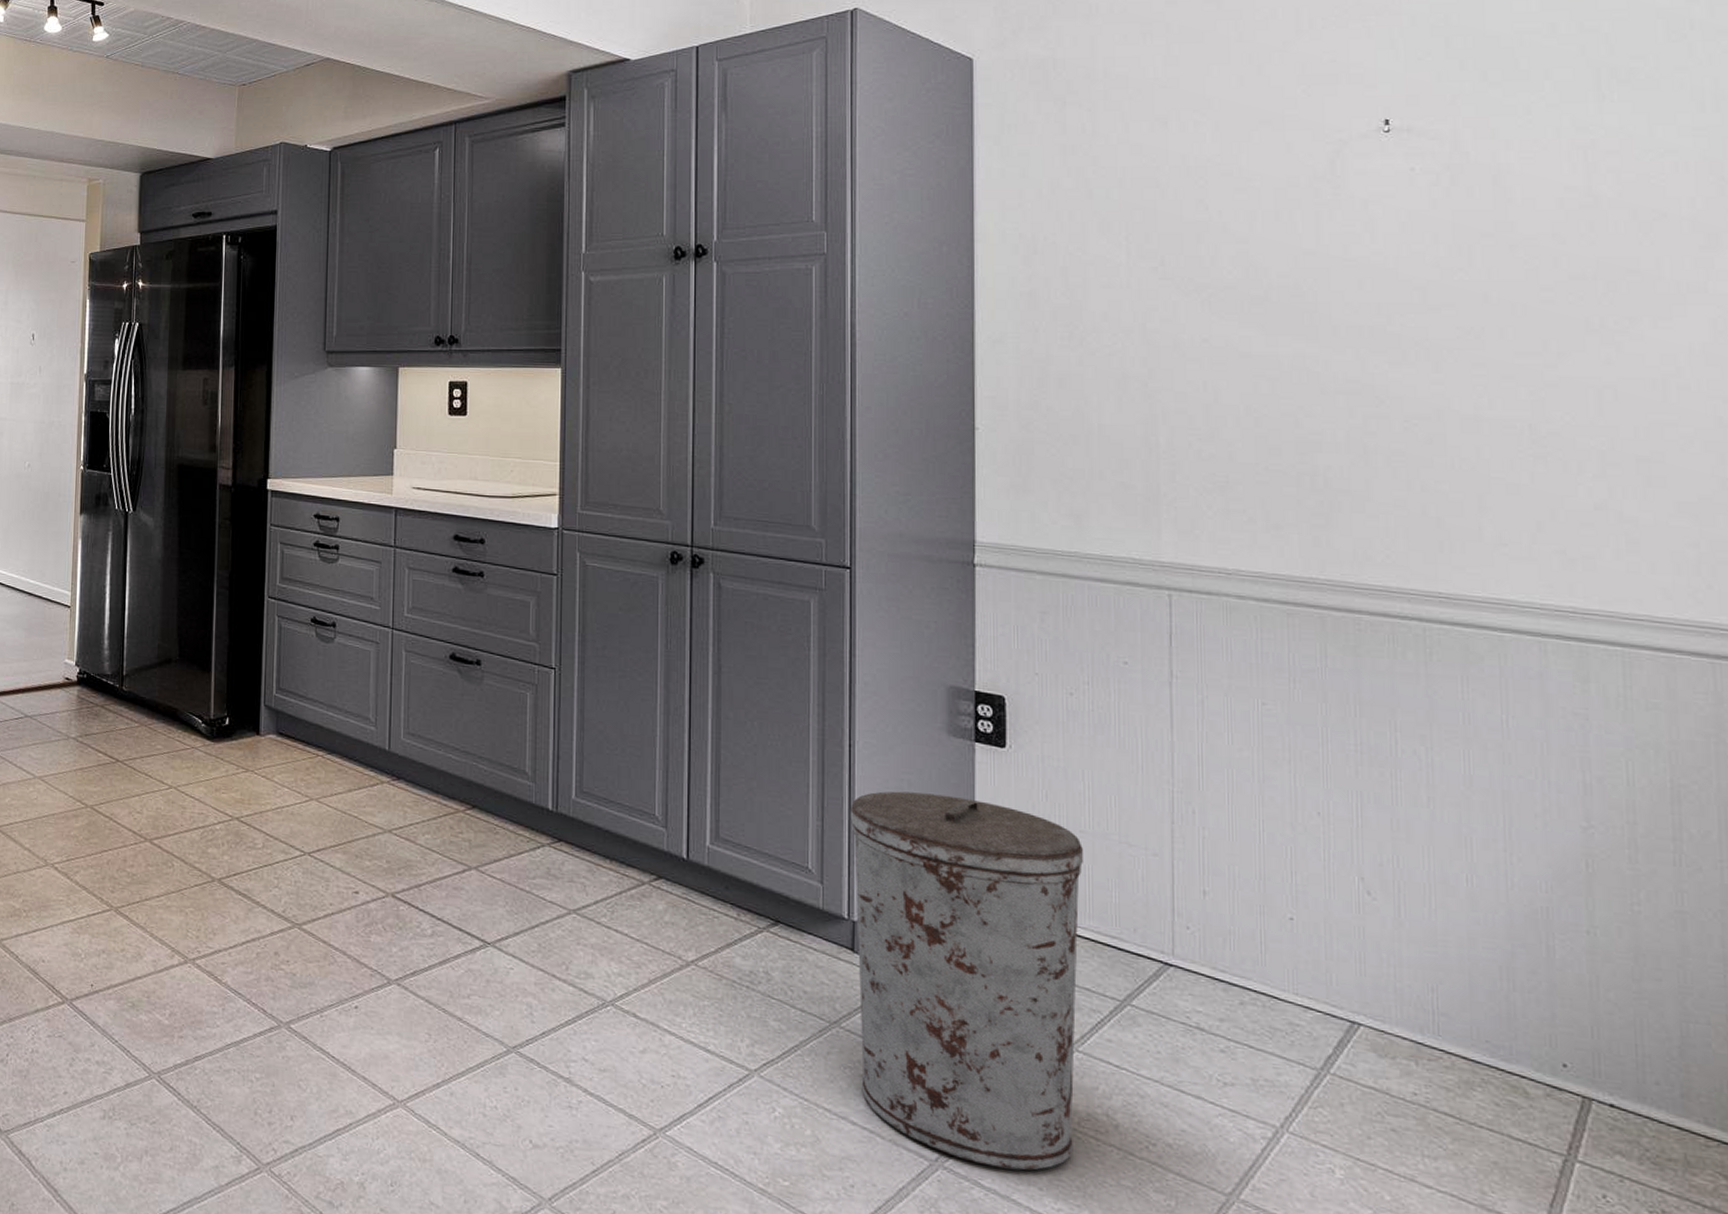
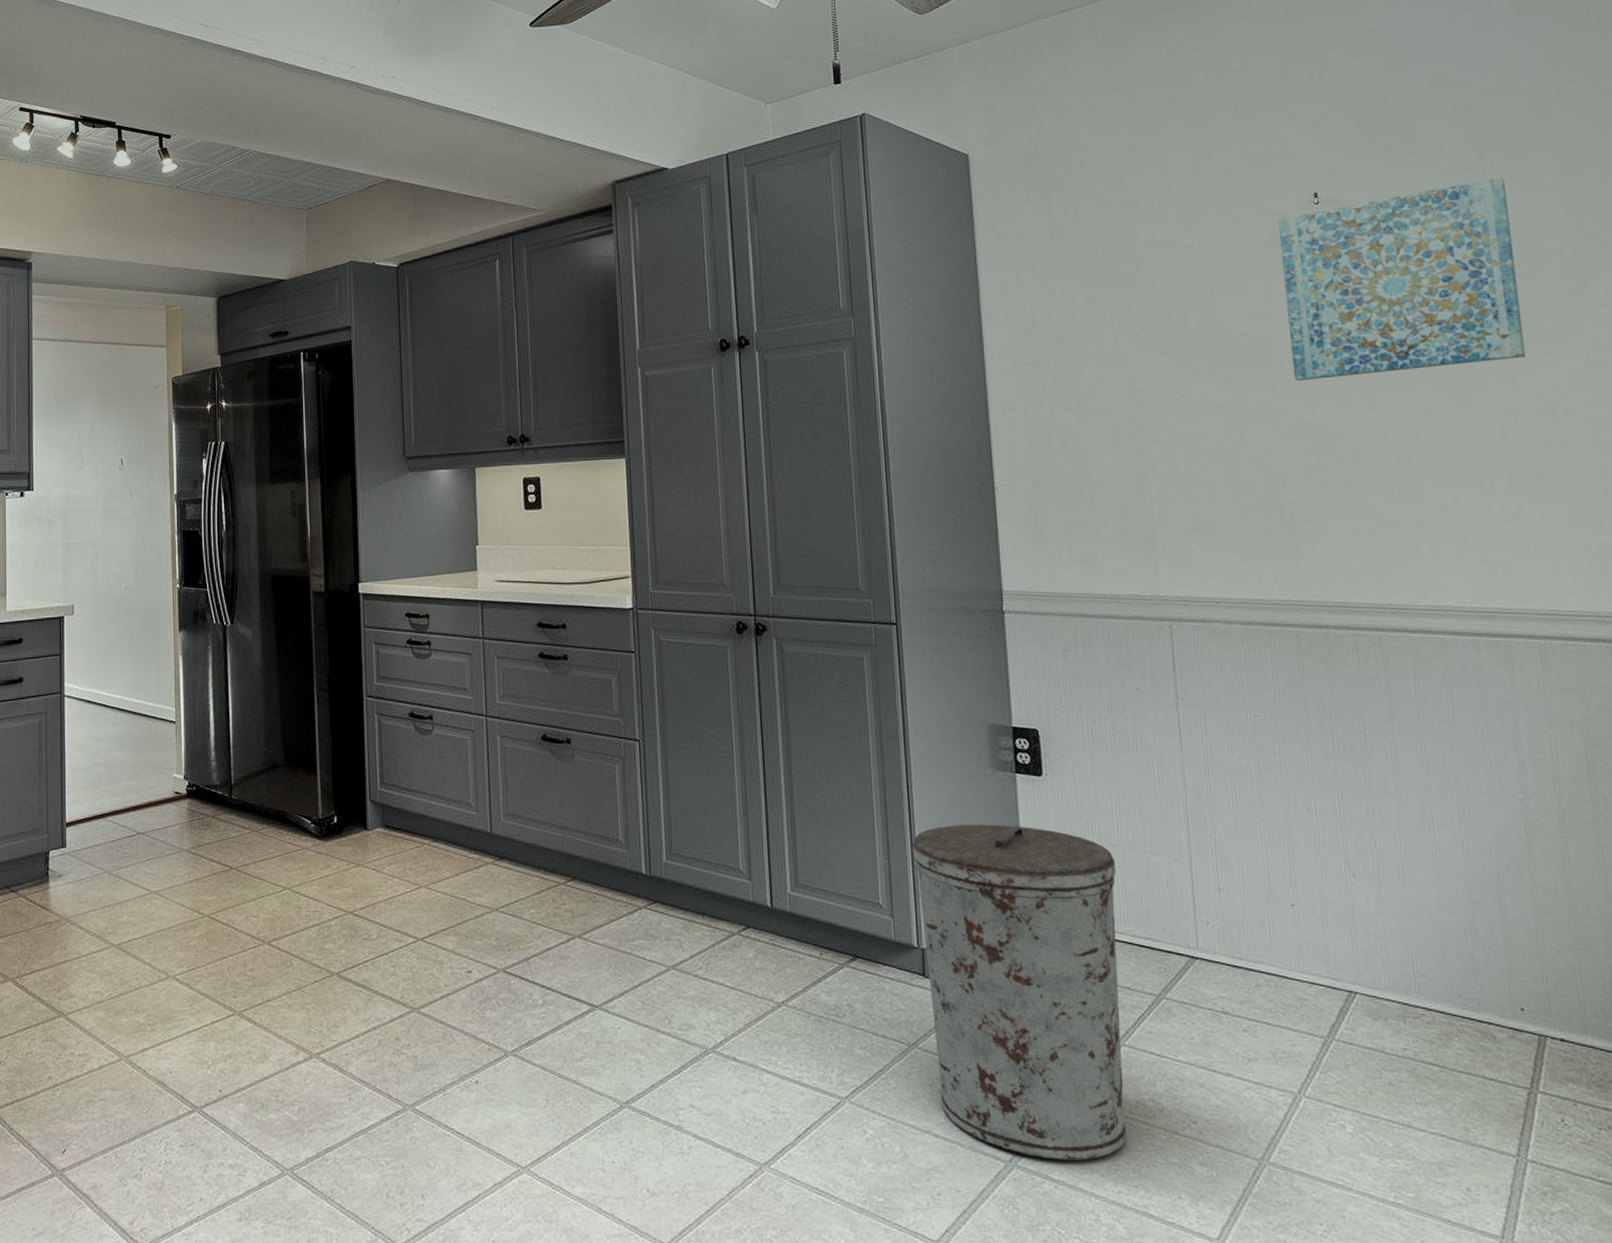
wall art: none [1338,111,1636,333] -> present [1278,177,1526,381]

